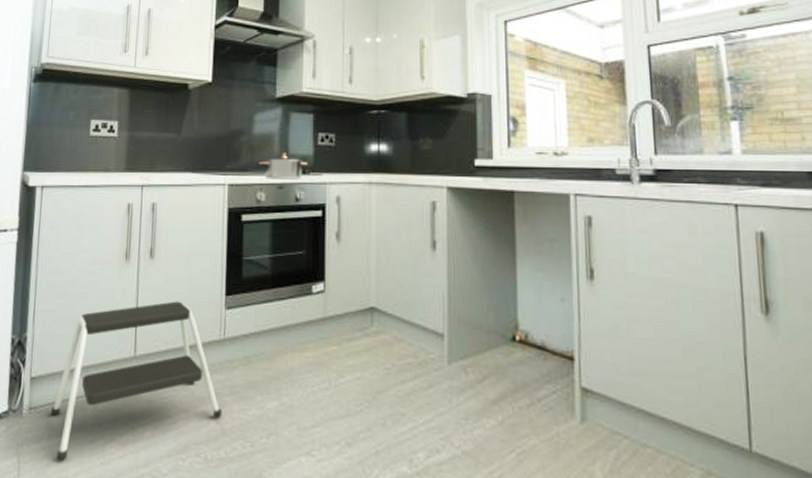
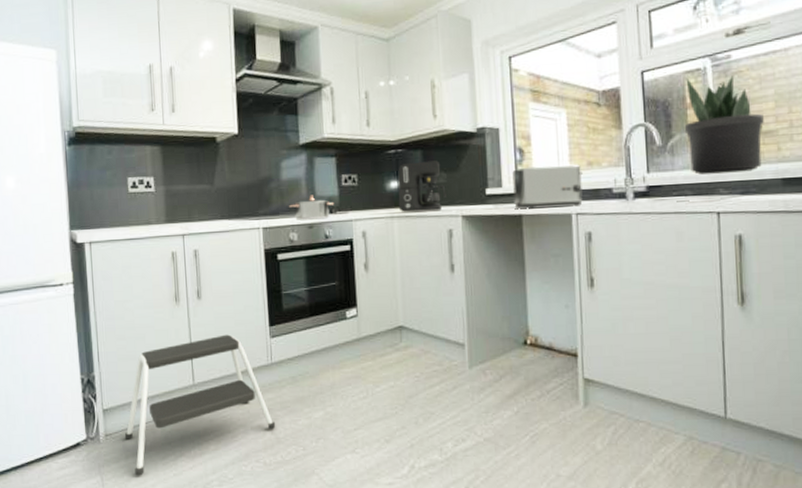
coffee maker: none [378,125,431,180] -> present [398,160,446,213]
toaster: none [505,139,583,186] -> present [512,164,583,210]
planter: none [695,55,785,161] -> present [684,75,764,175]

